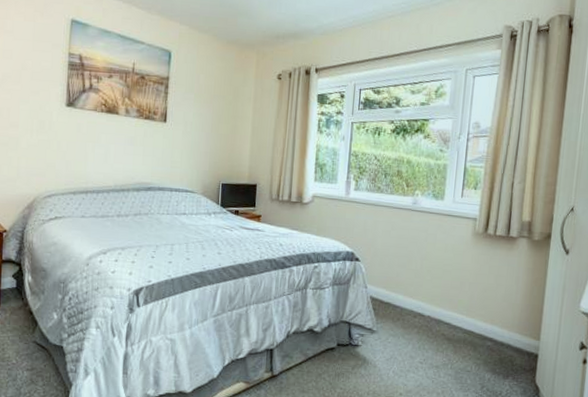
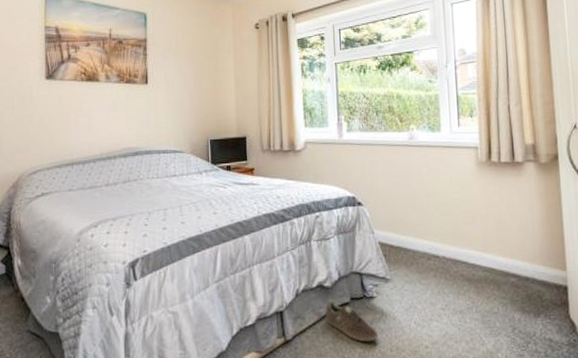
sneaker: none [312,343,359,385] -> present [325,300,379,342]

